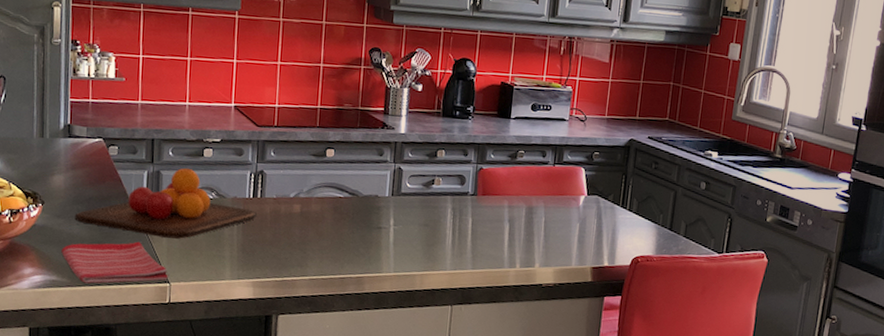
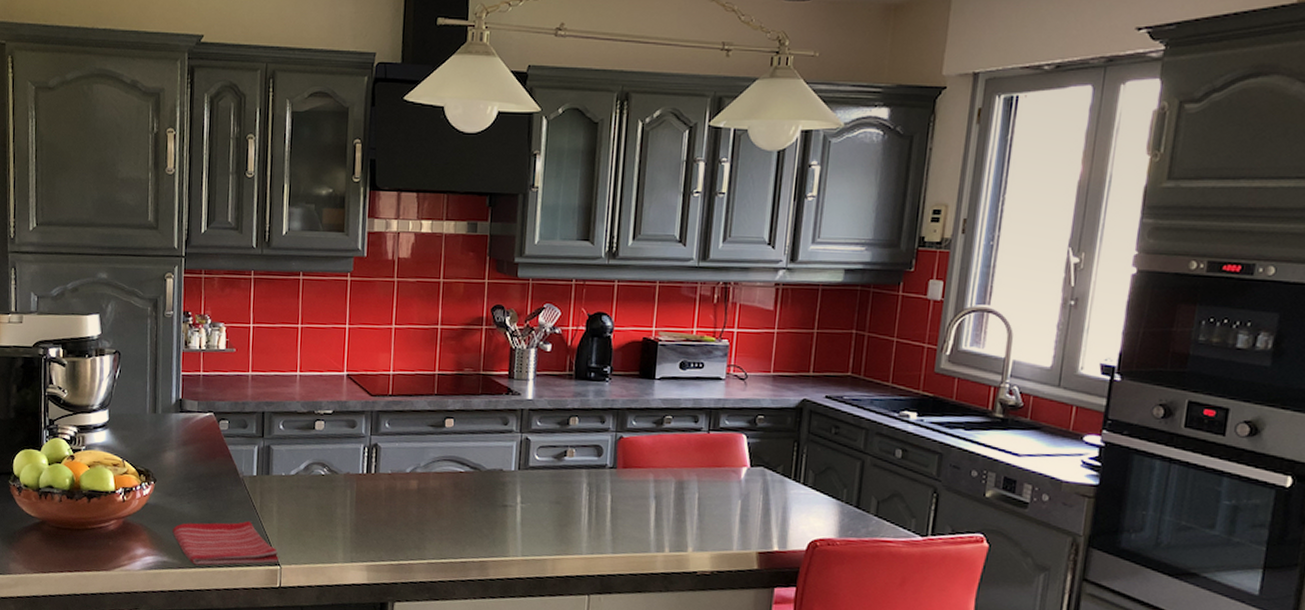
chopping board: present [74,167,257,239] -> none [185,442,371,518]

